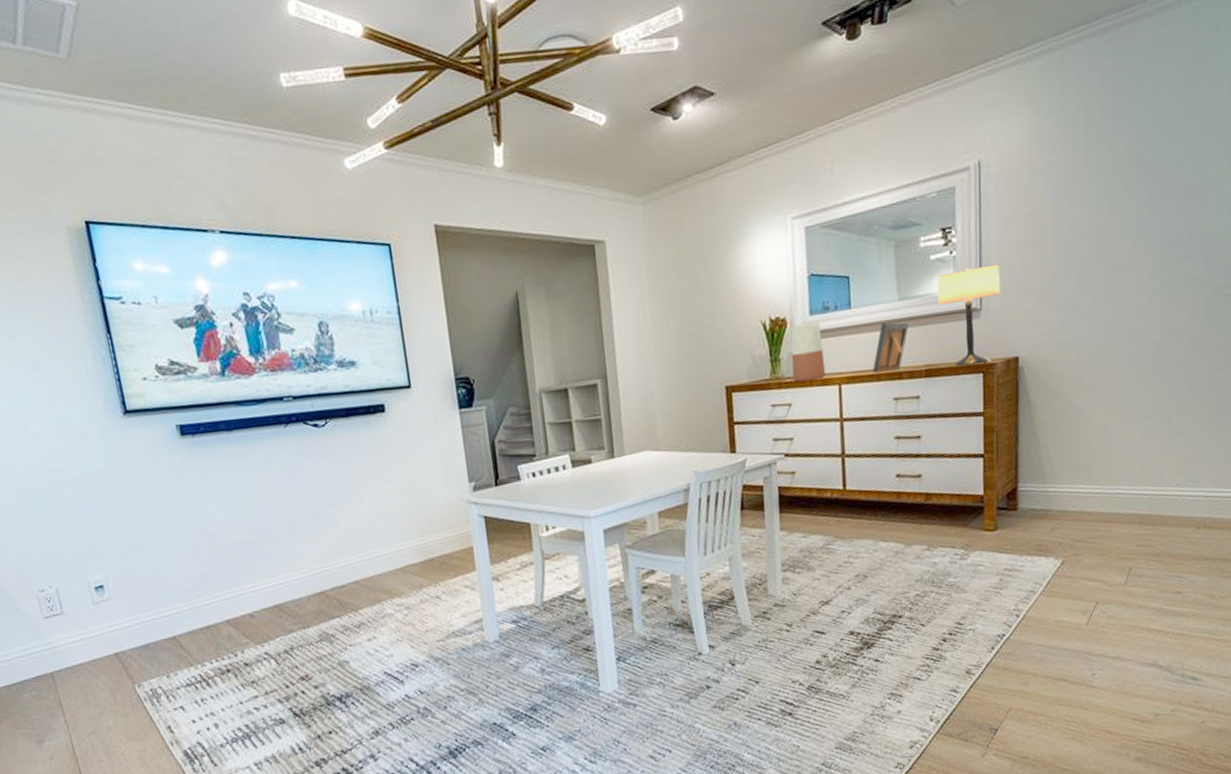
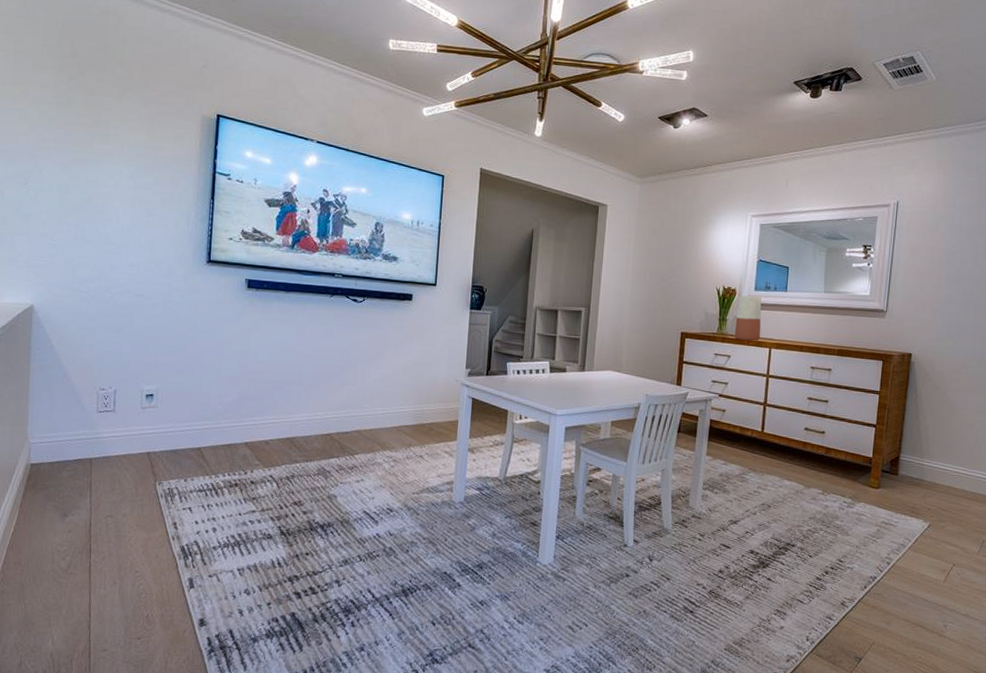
picture frame: present [872,322,909,374] -> none [797,307,830,347]
table lamp: present [937,264,1000,367] -> none [854,278,905,354]

